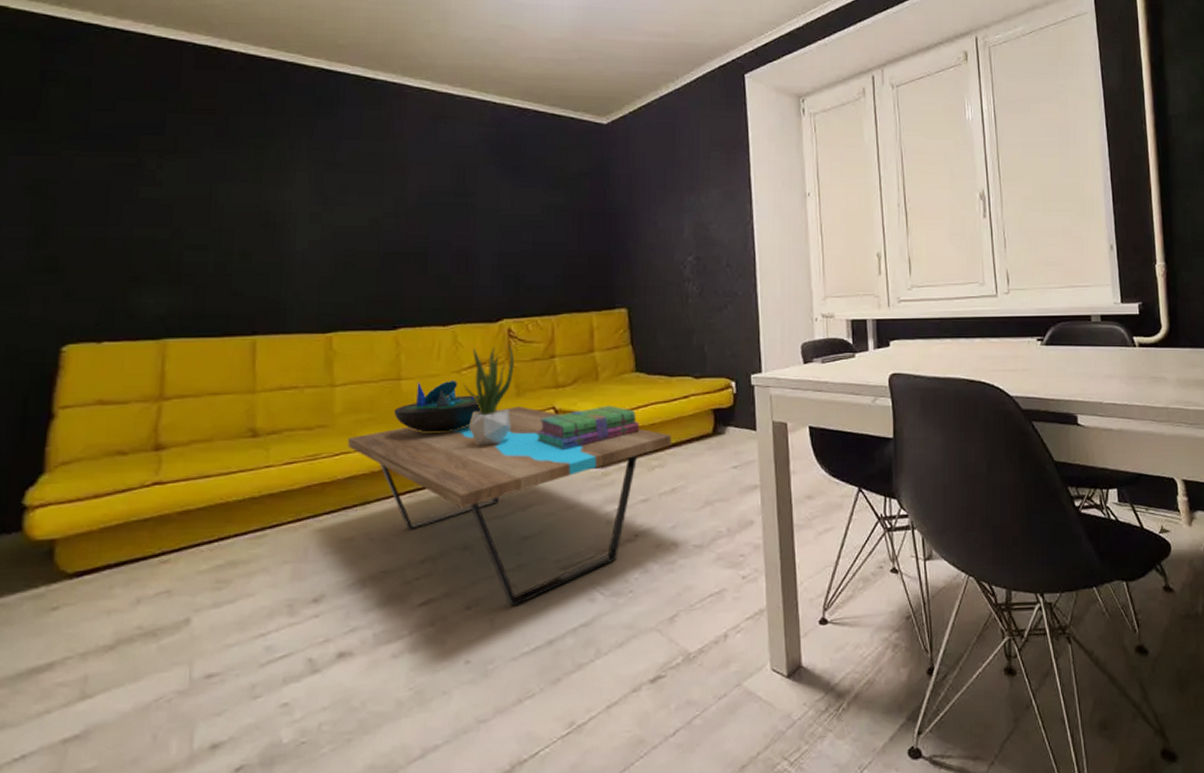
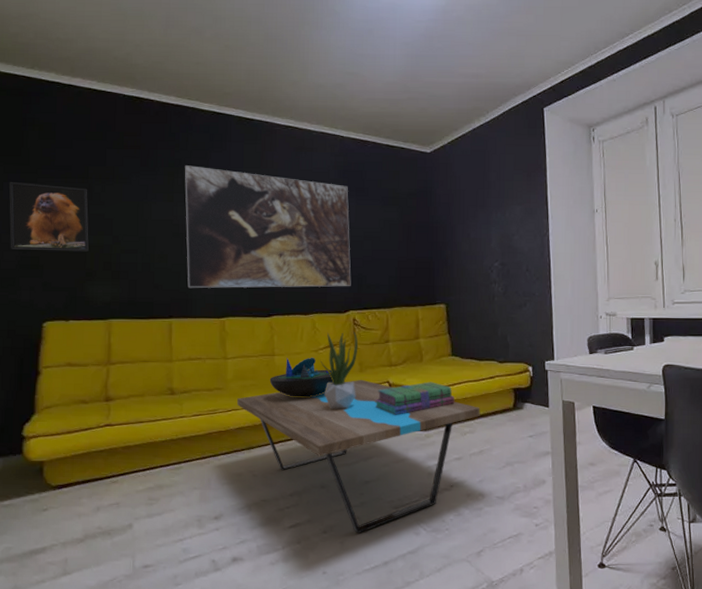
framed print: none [14,154,137,249] -> present [9,181,89,252]
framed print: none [278,136,506,295] -> present [184,165,351,289]

